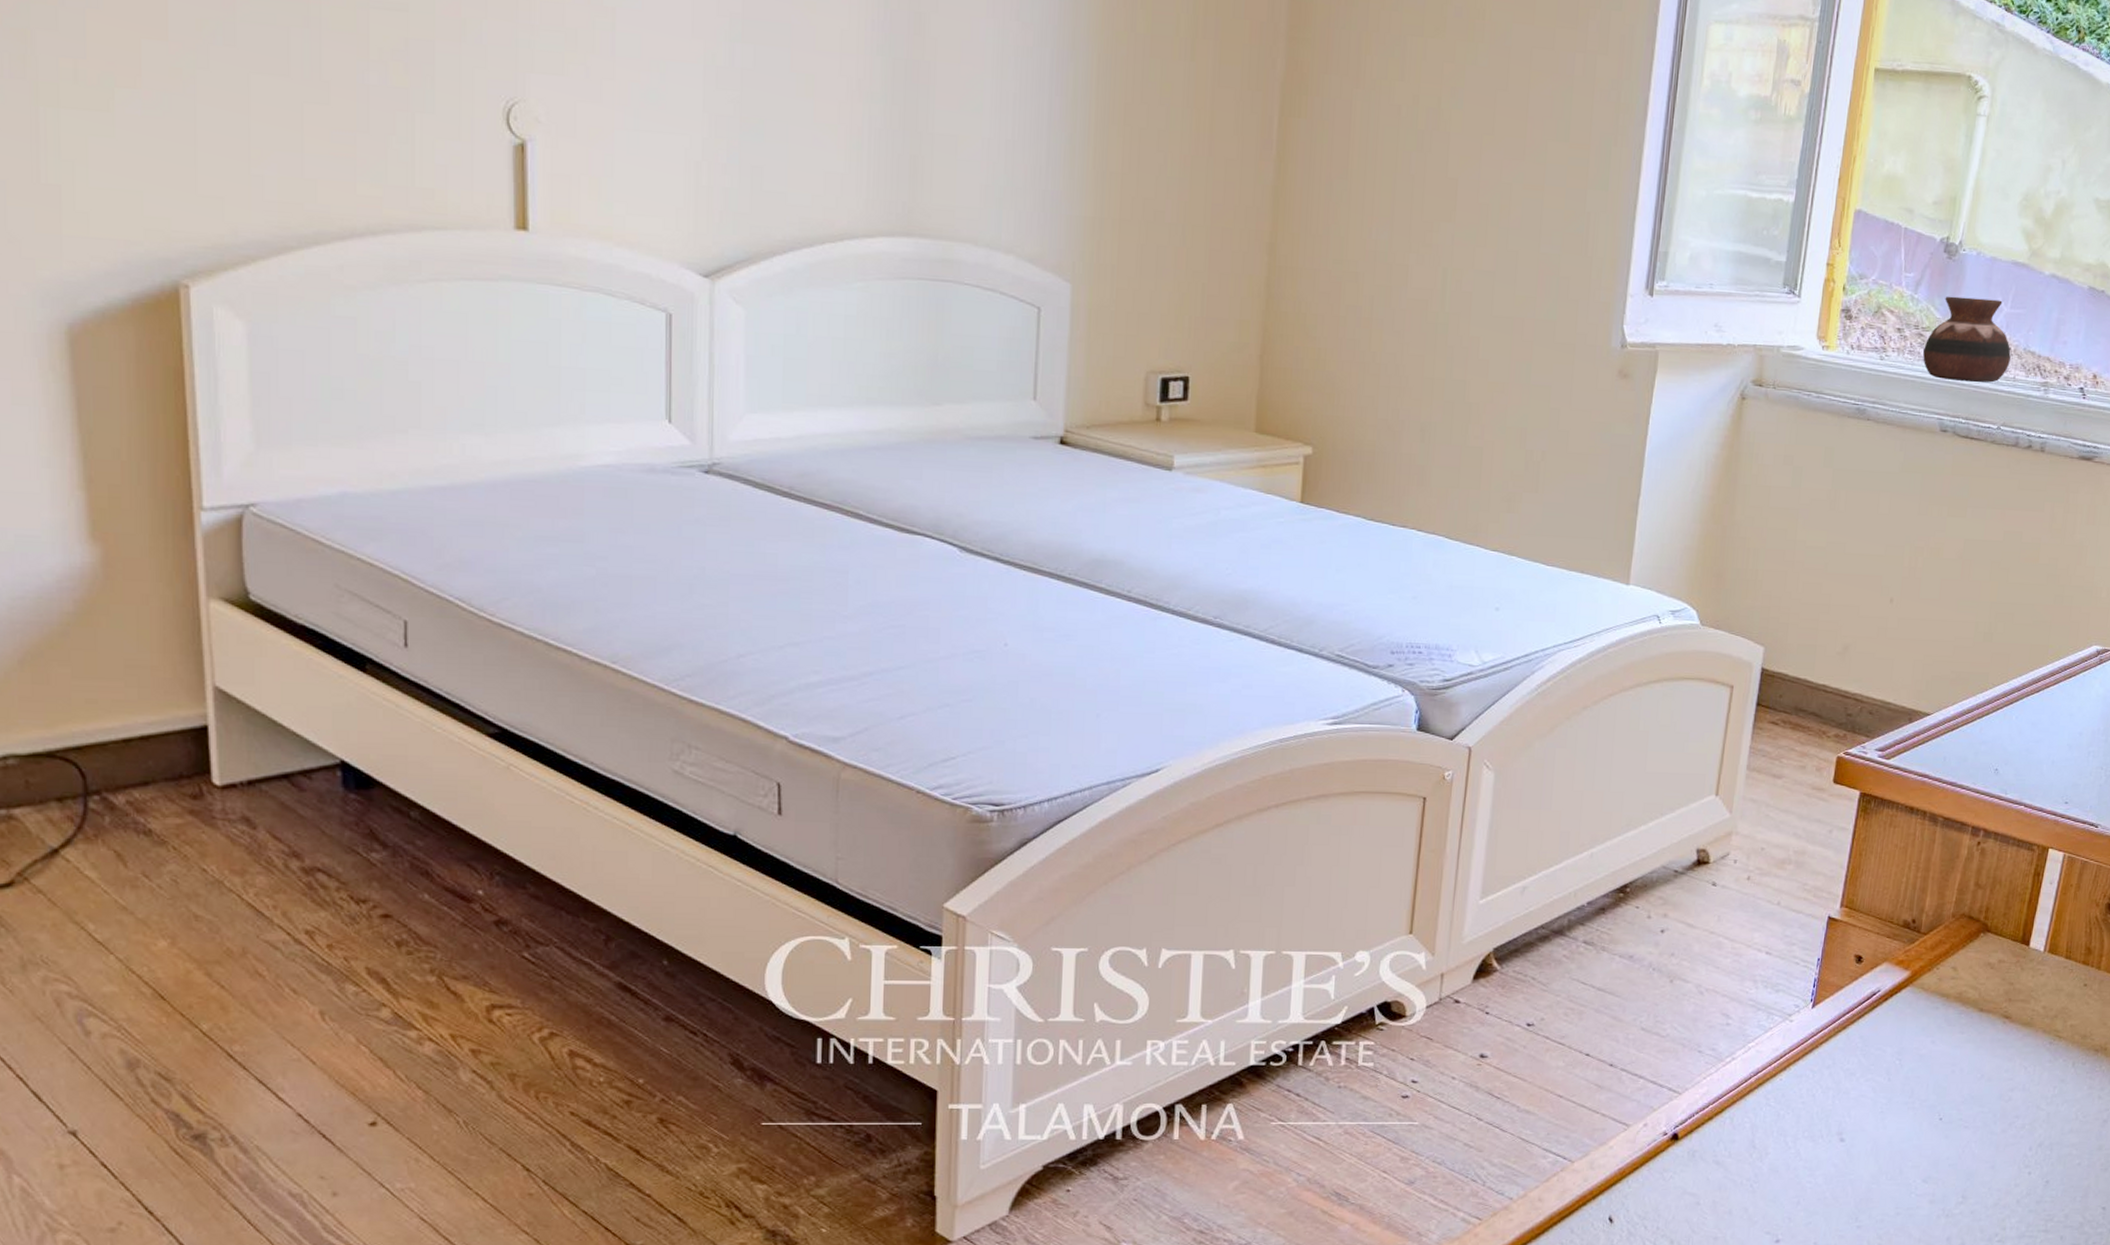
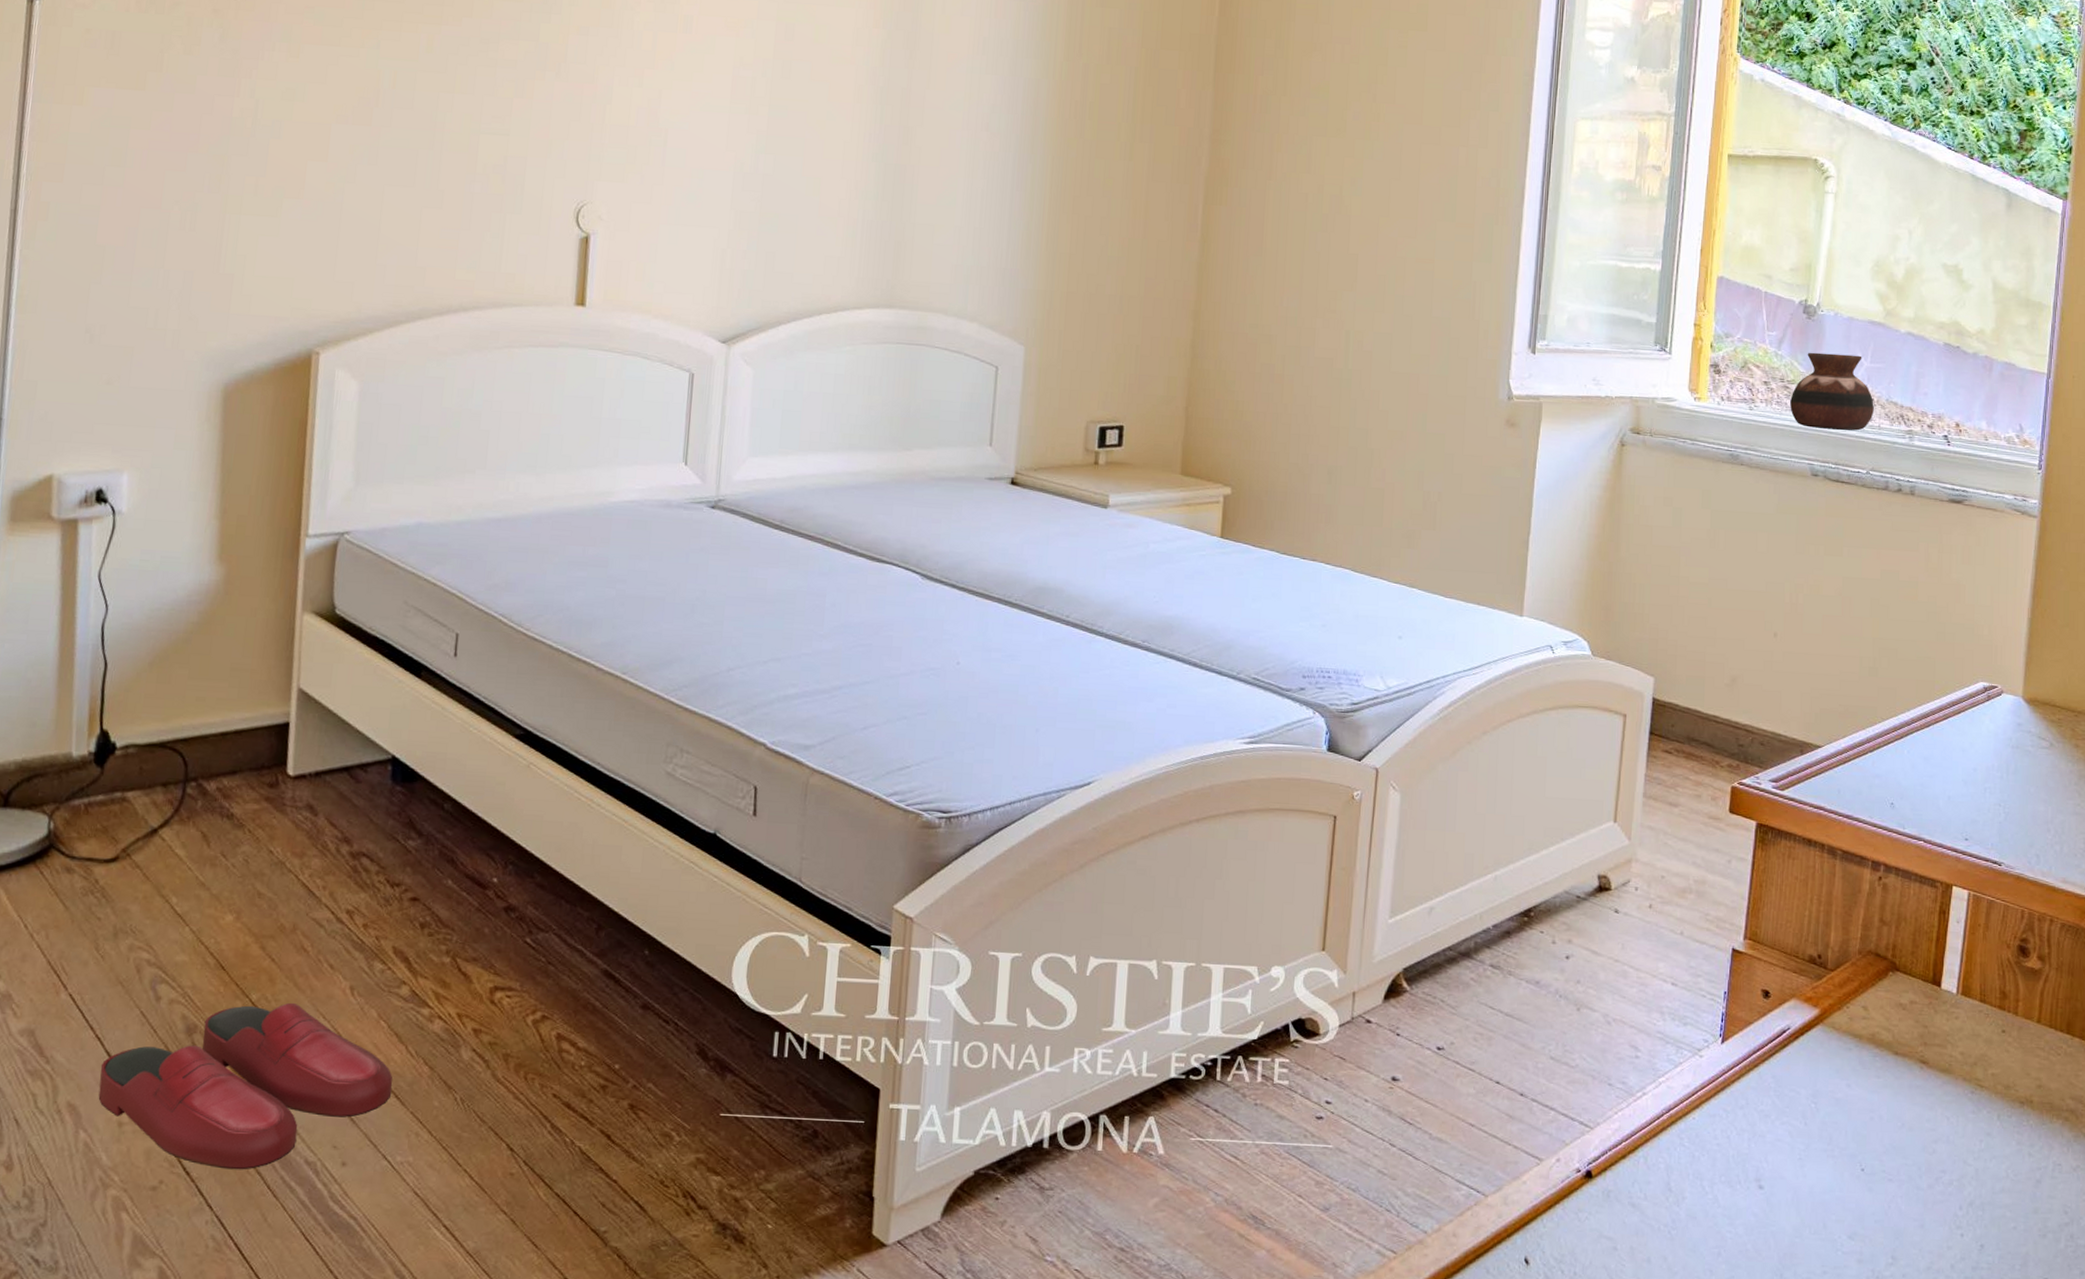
slippers: none [27,1031,383,1205] -> present [98,1002,393,1169]

